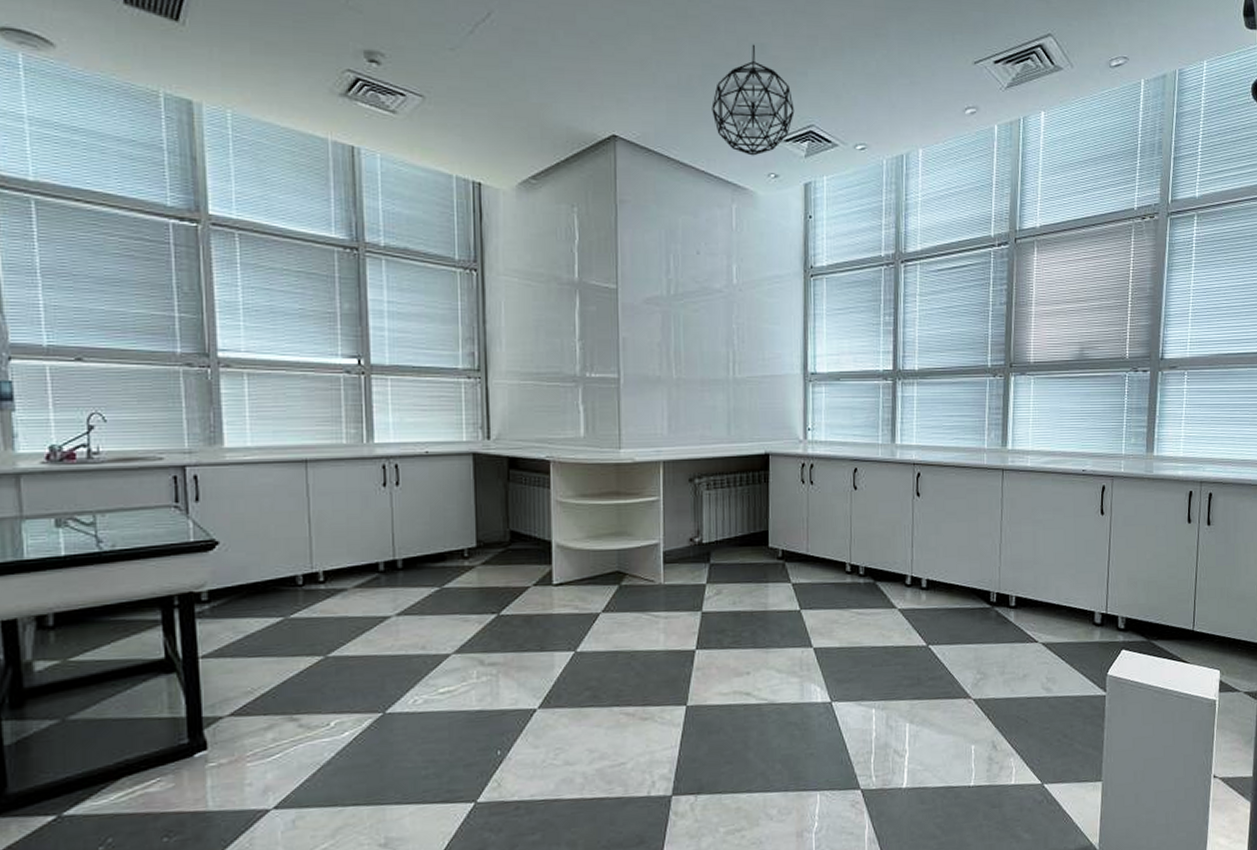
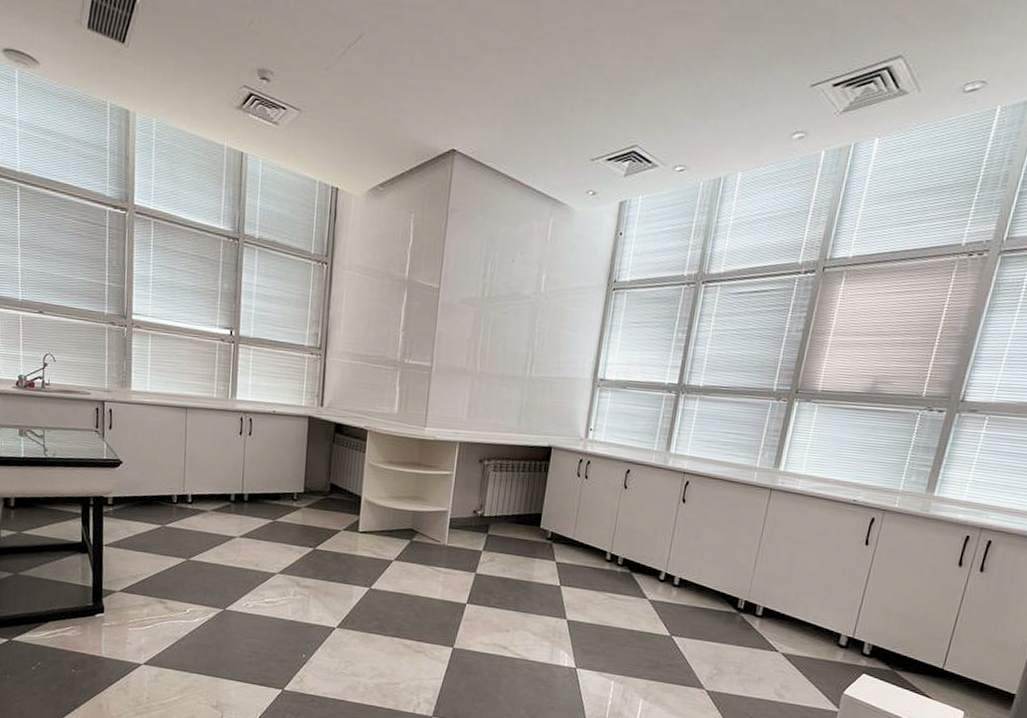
pendant light: present [711,44,795,156] -> none [543,65,621,174]

